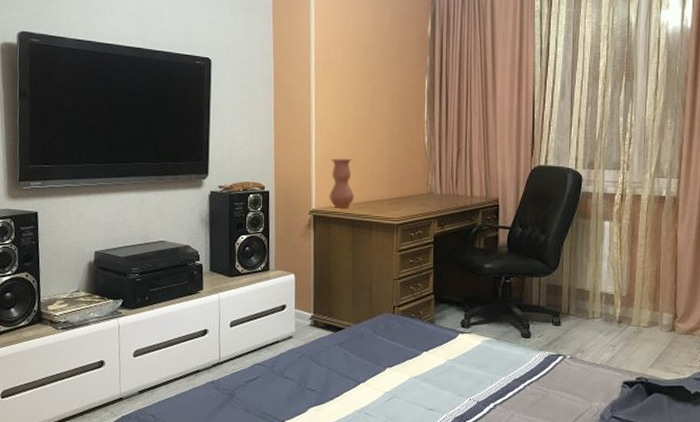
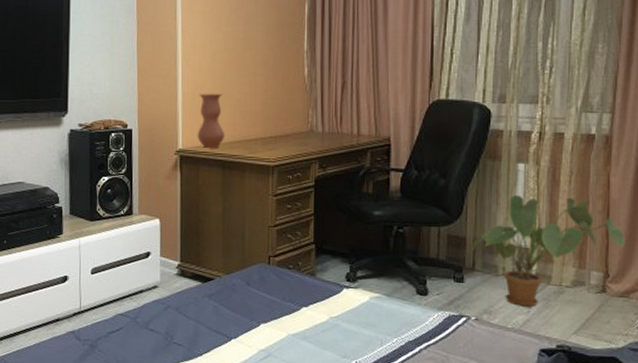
house plant: none [566,248,690,345] -> present [471,194,625,307]

